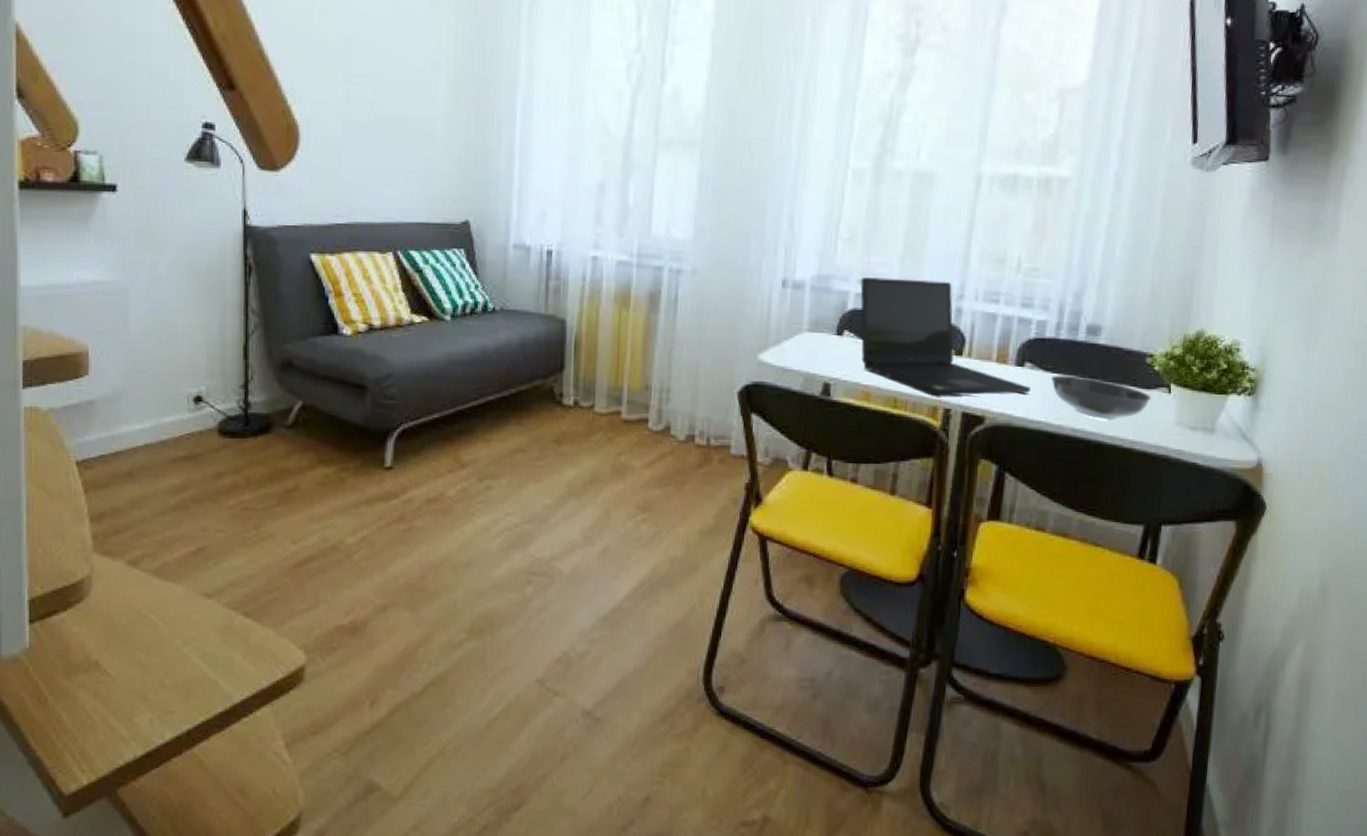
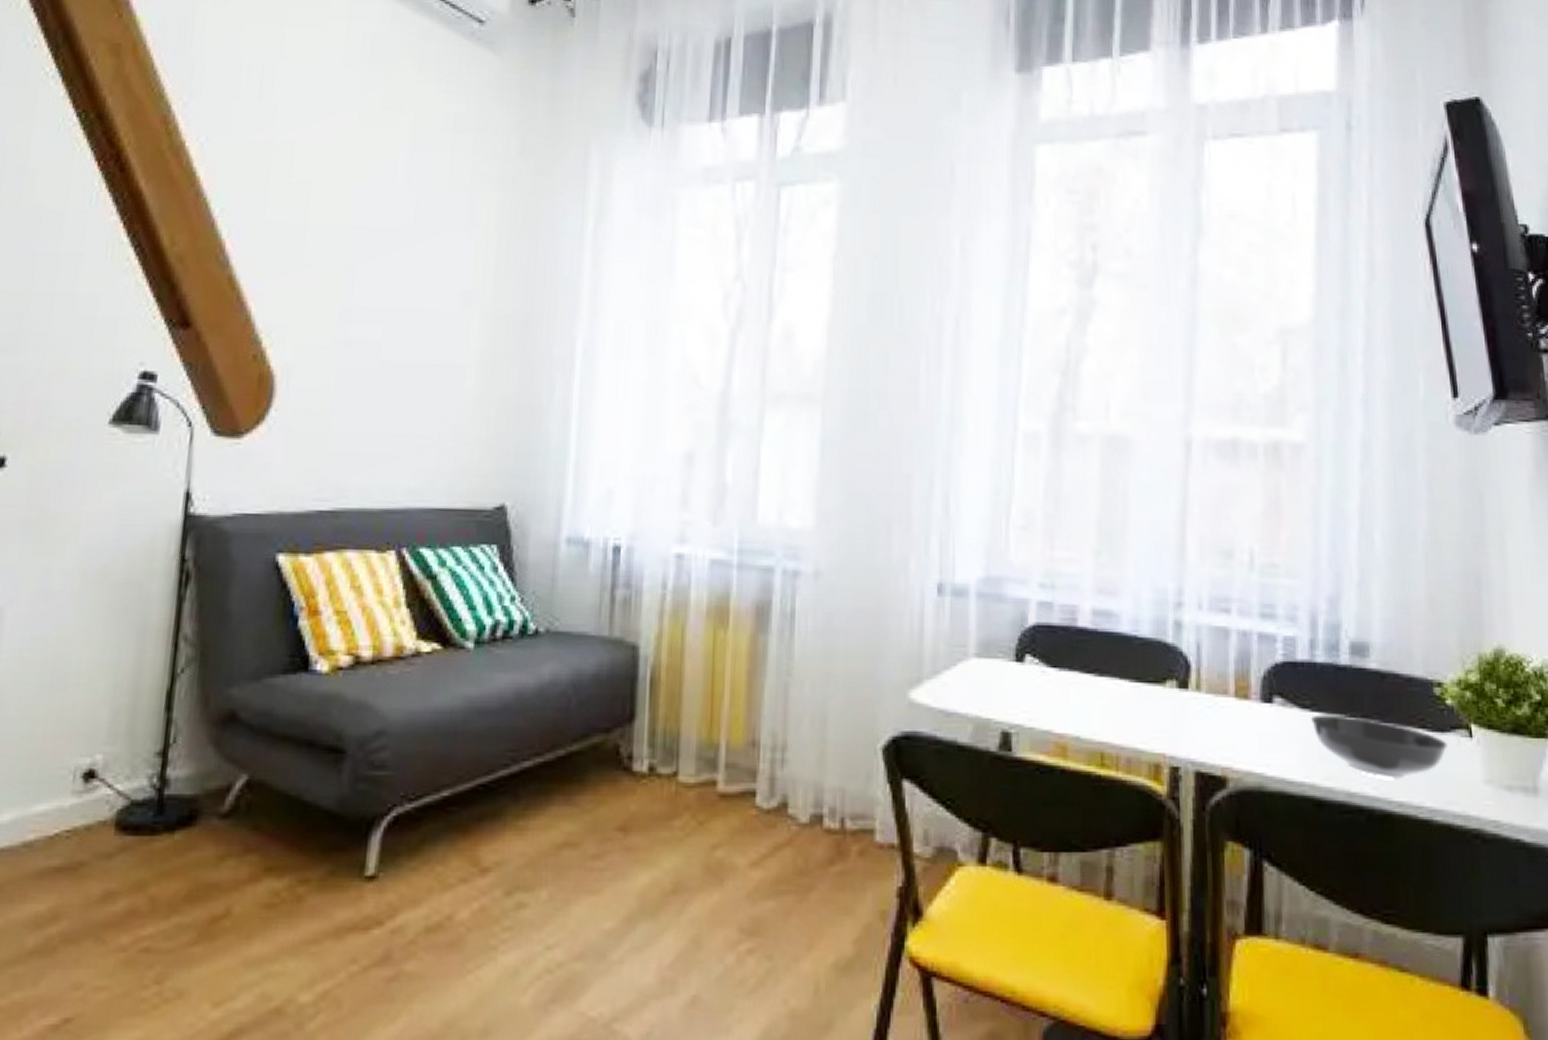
laptop: present [860,276,1032,397] -> none [1044,578,1286,749]

